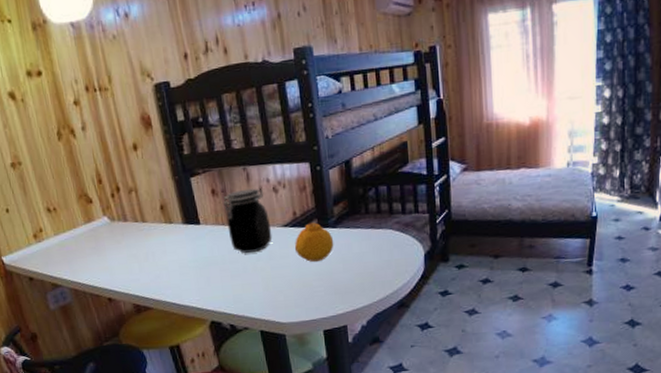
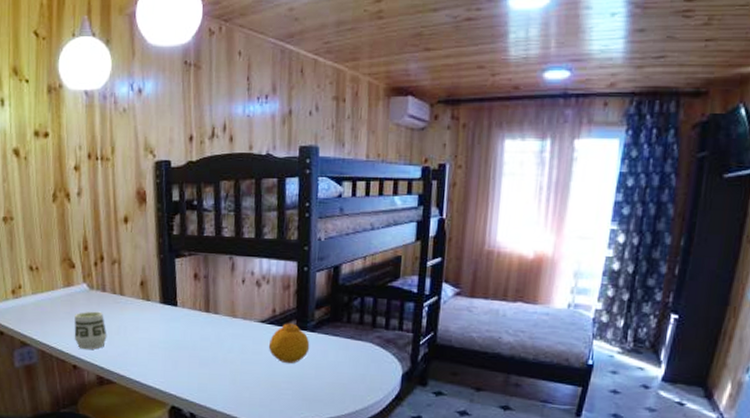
cup: none [101,241,137,282] -> present [74,311,107,350]
jar: present [223,188,273,253] -> none [204,278,248,343]

